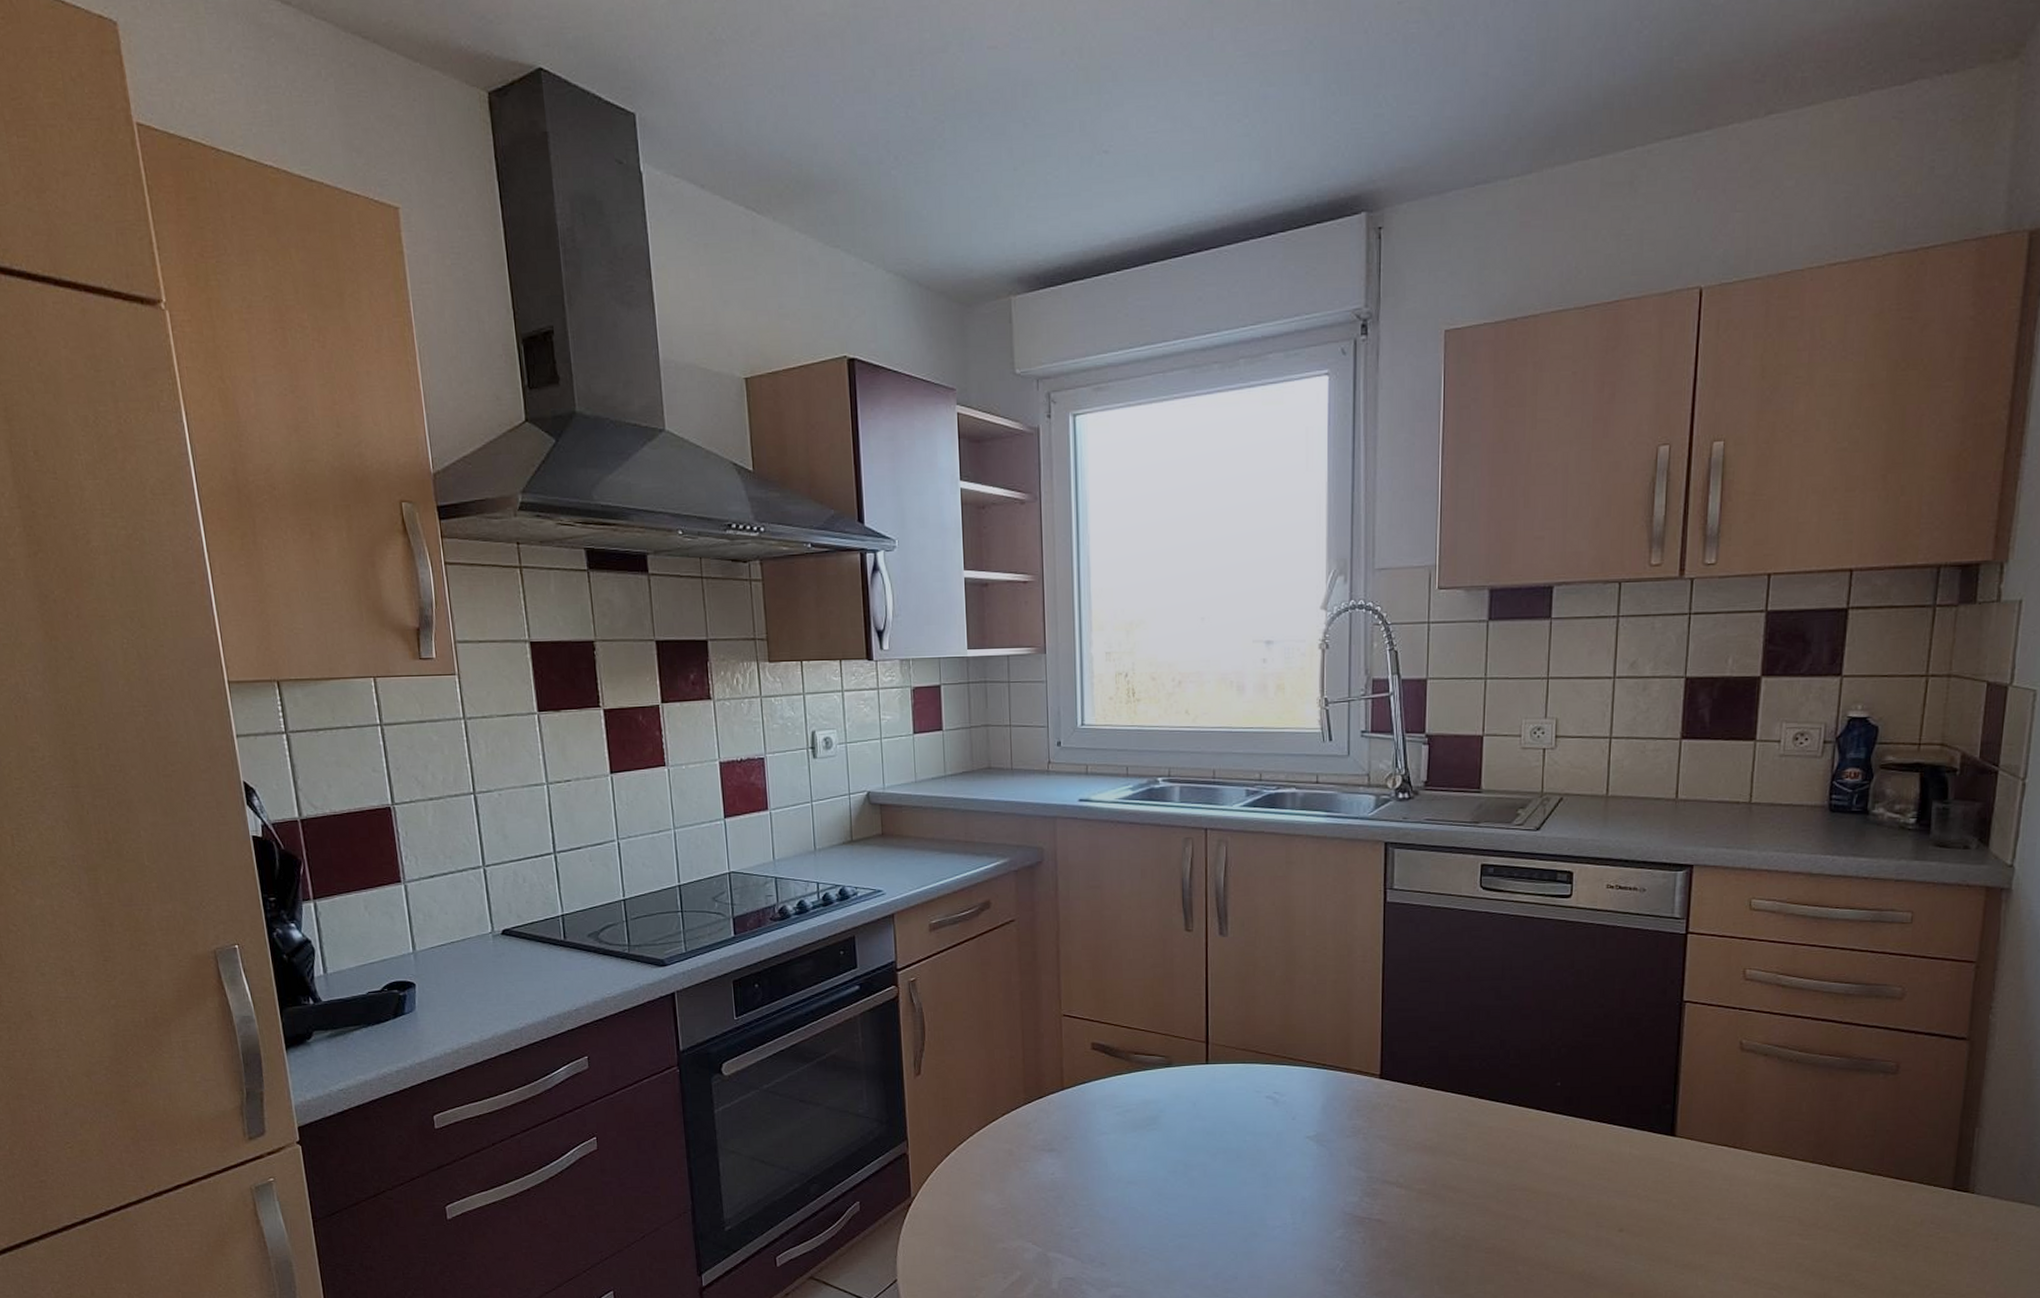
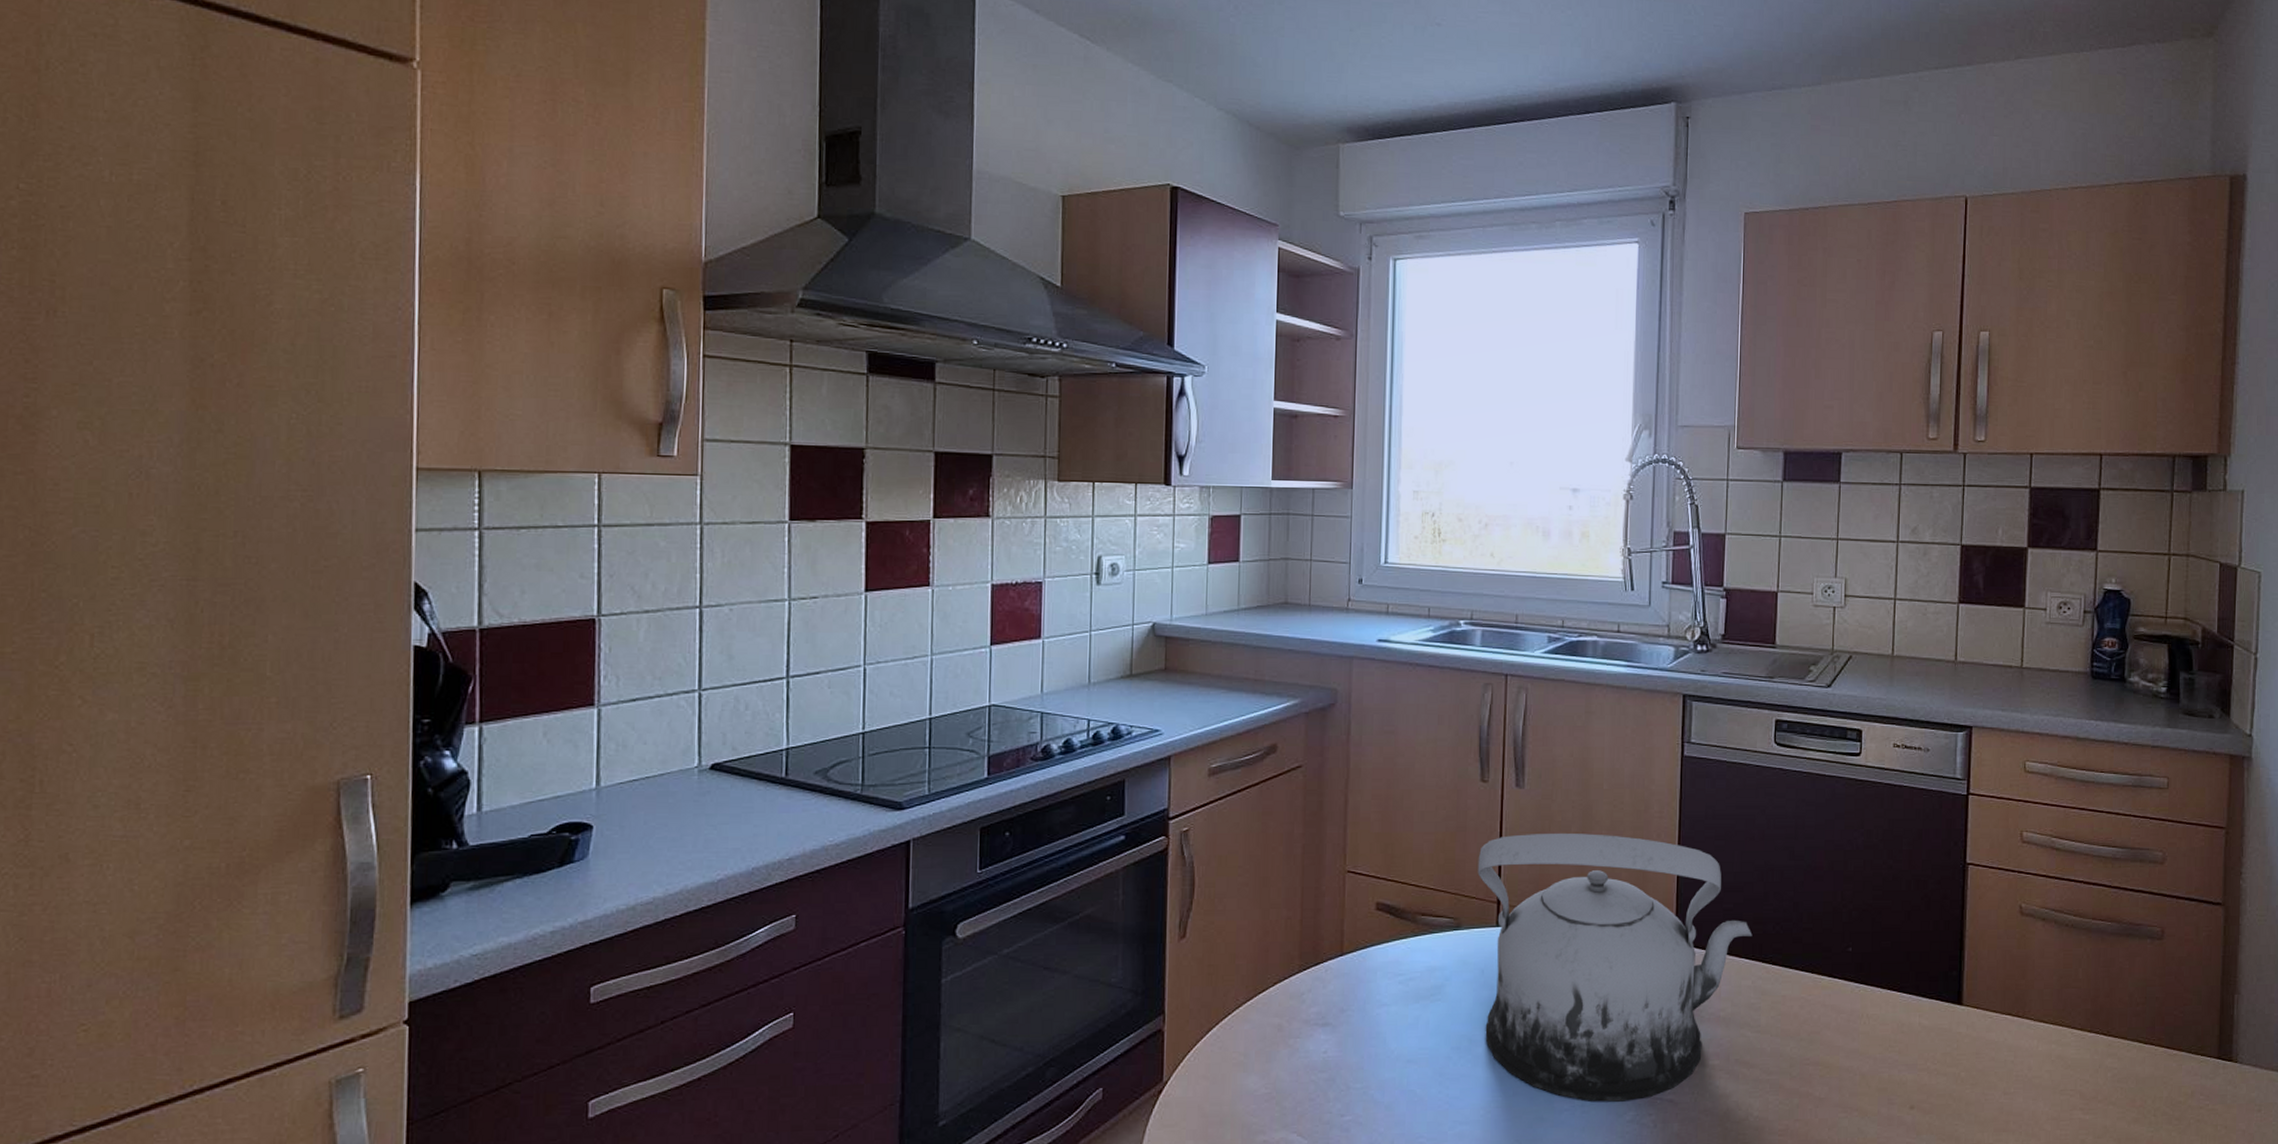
teapot: none [1185,977,1458,1221] -> present [1477,832,1753,1102]

